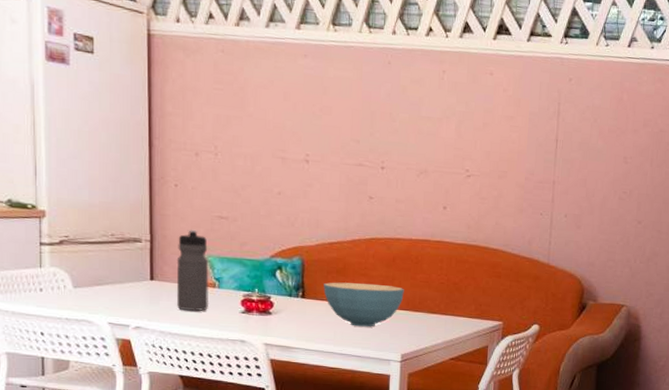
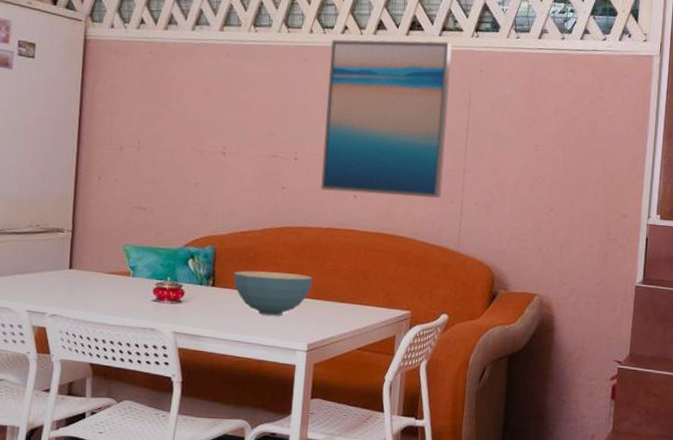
water bottle: present [176,229,209,311] -> none [92,219,125,299]
wall art: none [409,42,541,210] -> present [321,39,452,198]

